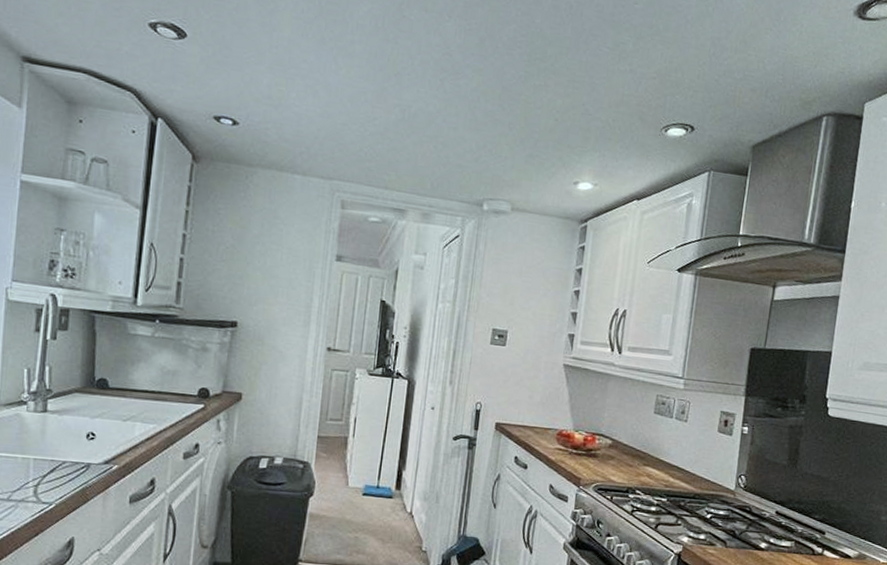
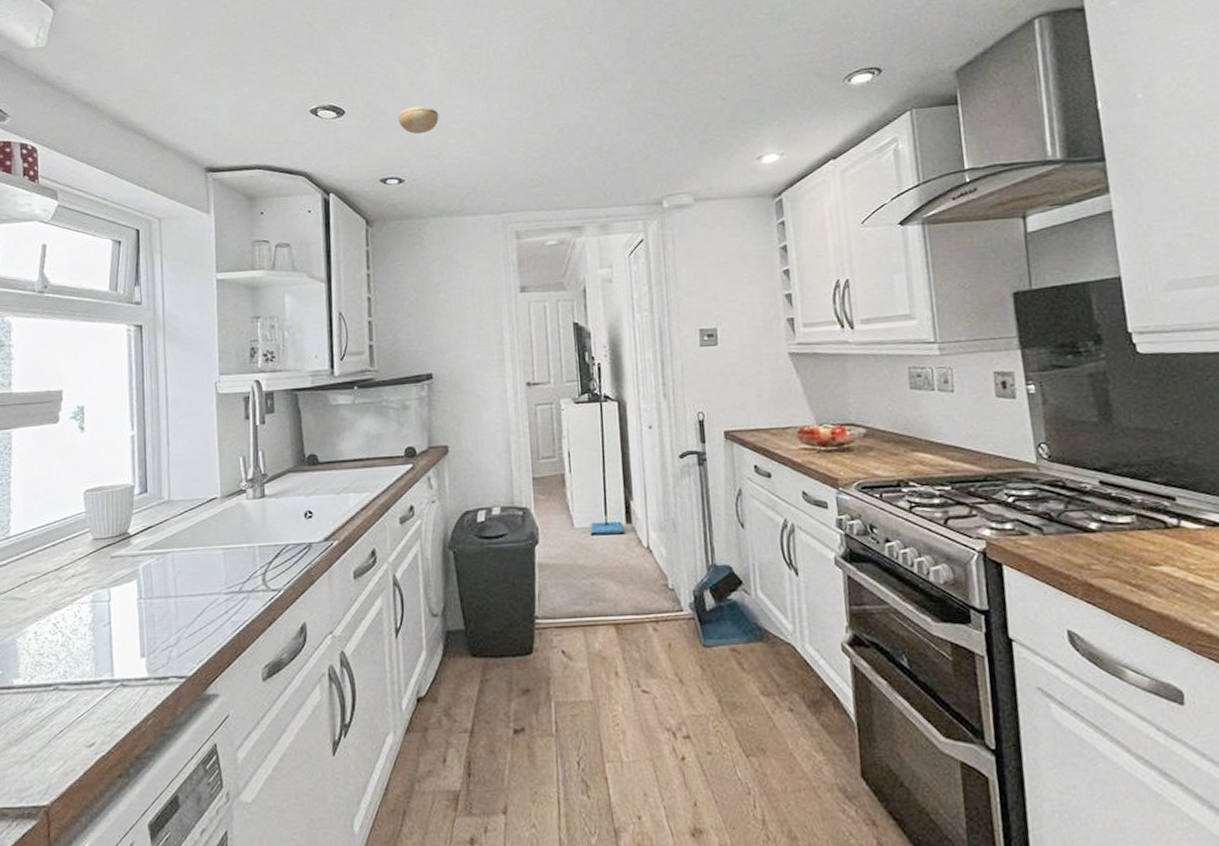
smoke detector: none [241,48,285,80] -> present [398,105,439,134]

